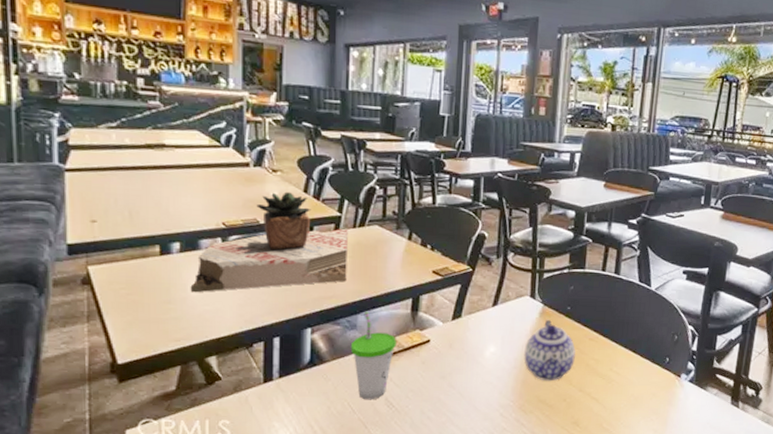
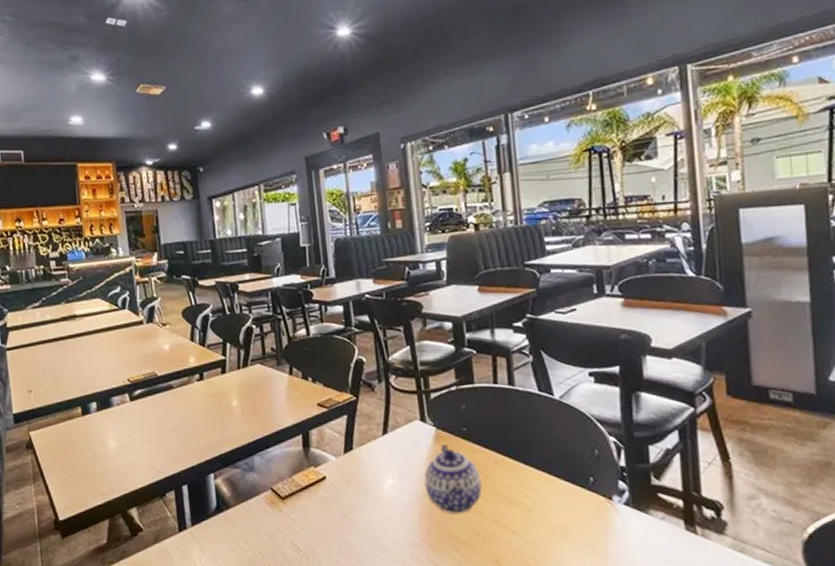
succulent plant: present [190,191,348,293] -> none [108,342,239,448]
cup: present [350,311,396,400] -> none [251,451,294,545]

